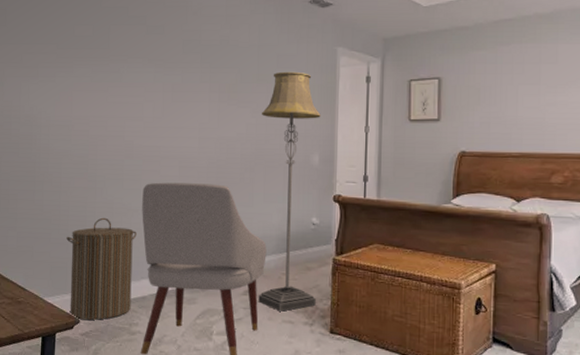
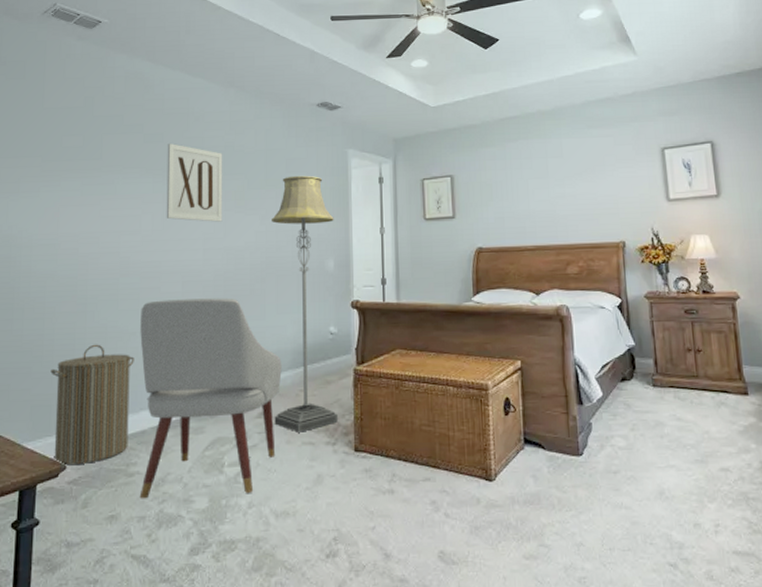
wall art: none [166,36,218,113] -> present [166,144,223,222]

